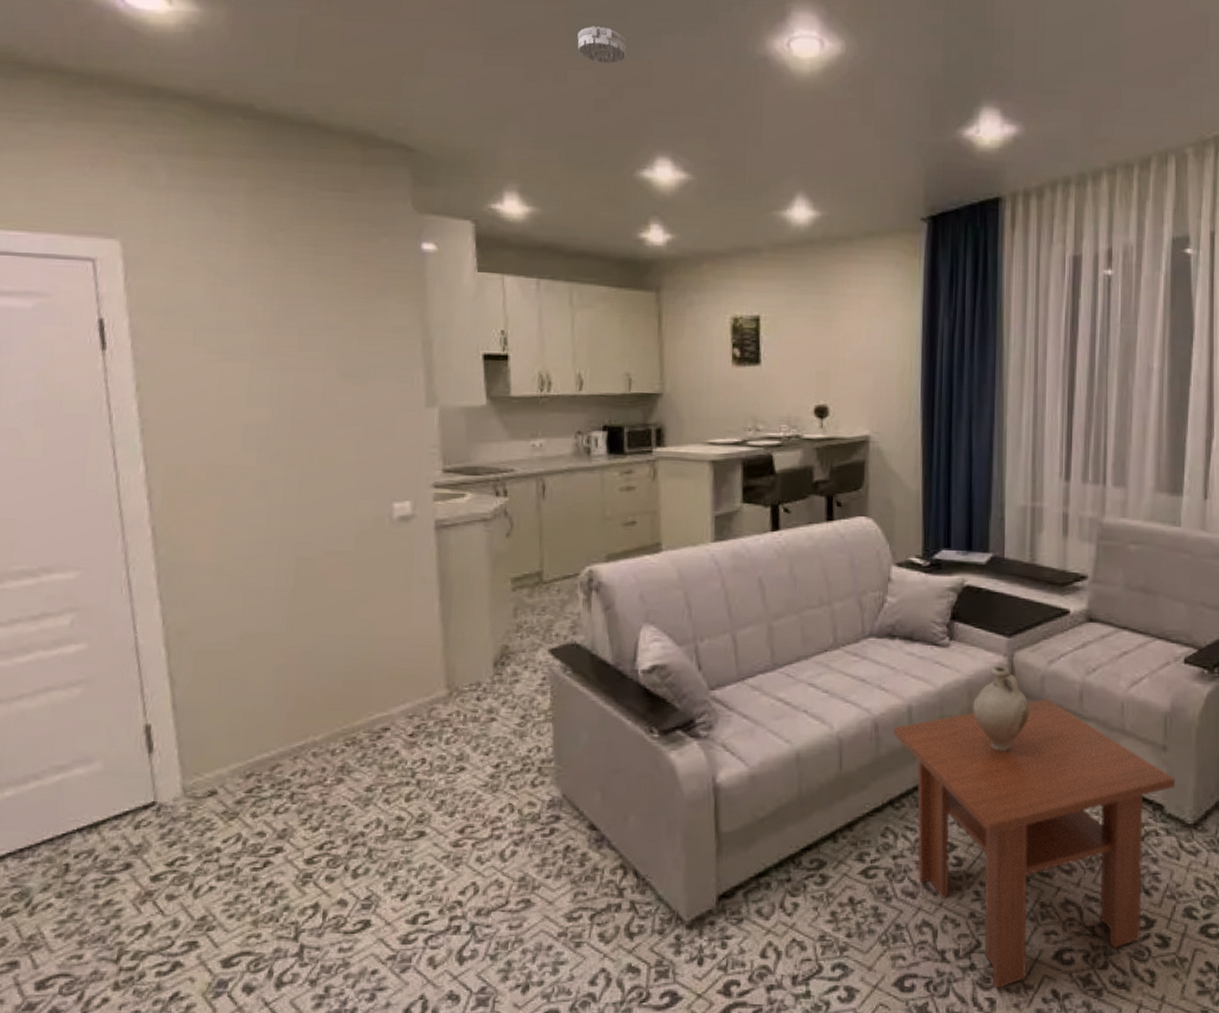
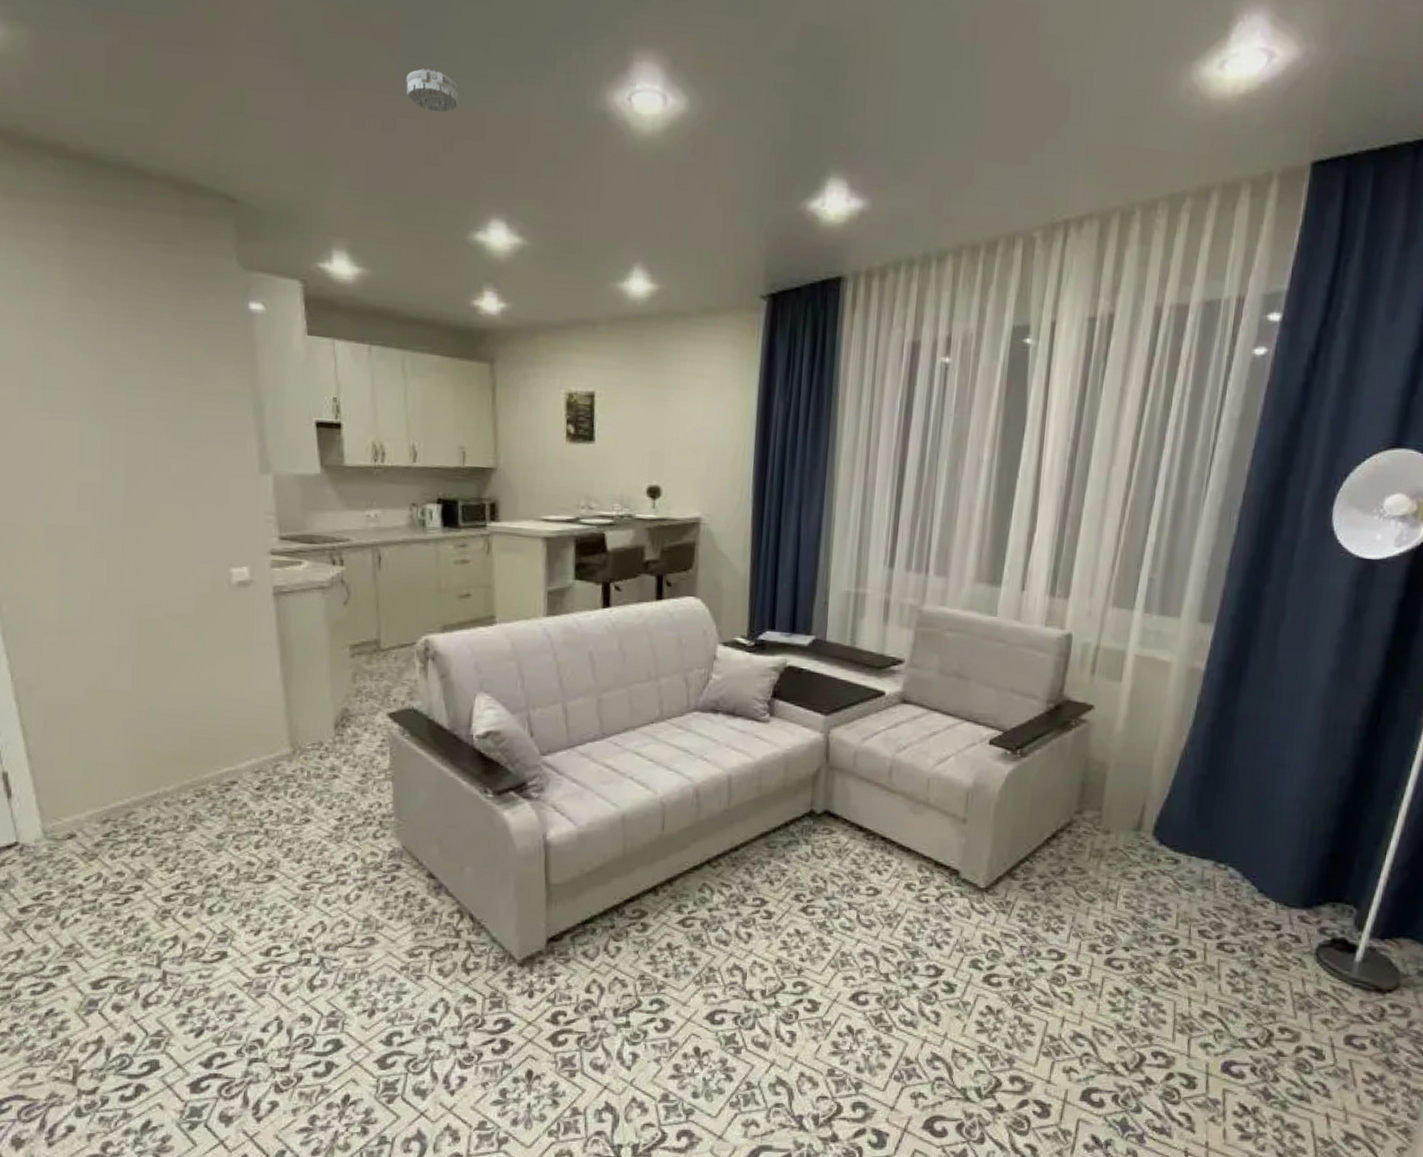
coffee table: present [893,699,1176,988] -> none [713,773,972,1023]
decorative vase: present [972,665,1030,752] -> none [788,740,842,820]

